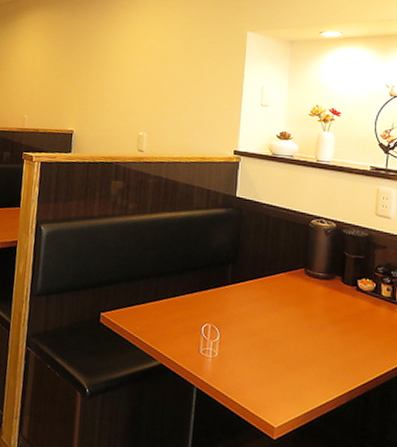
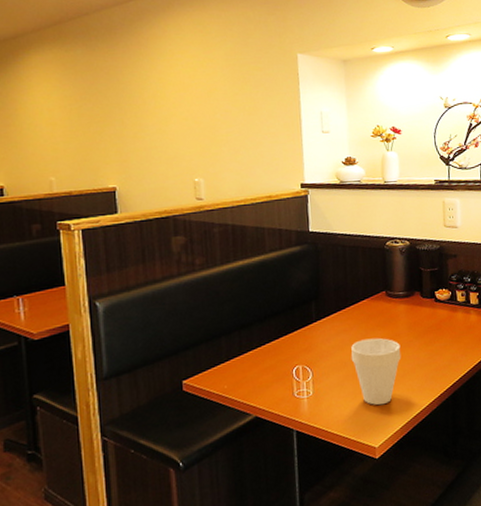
cup: none [260,312,314,385] -> present [351,338,401,406]

